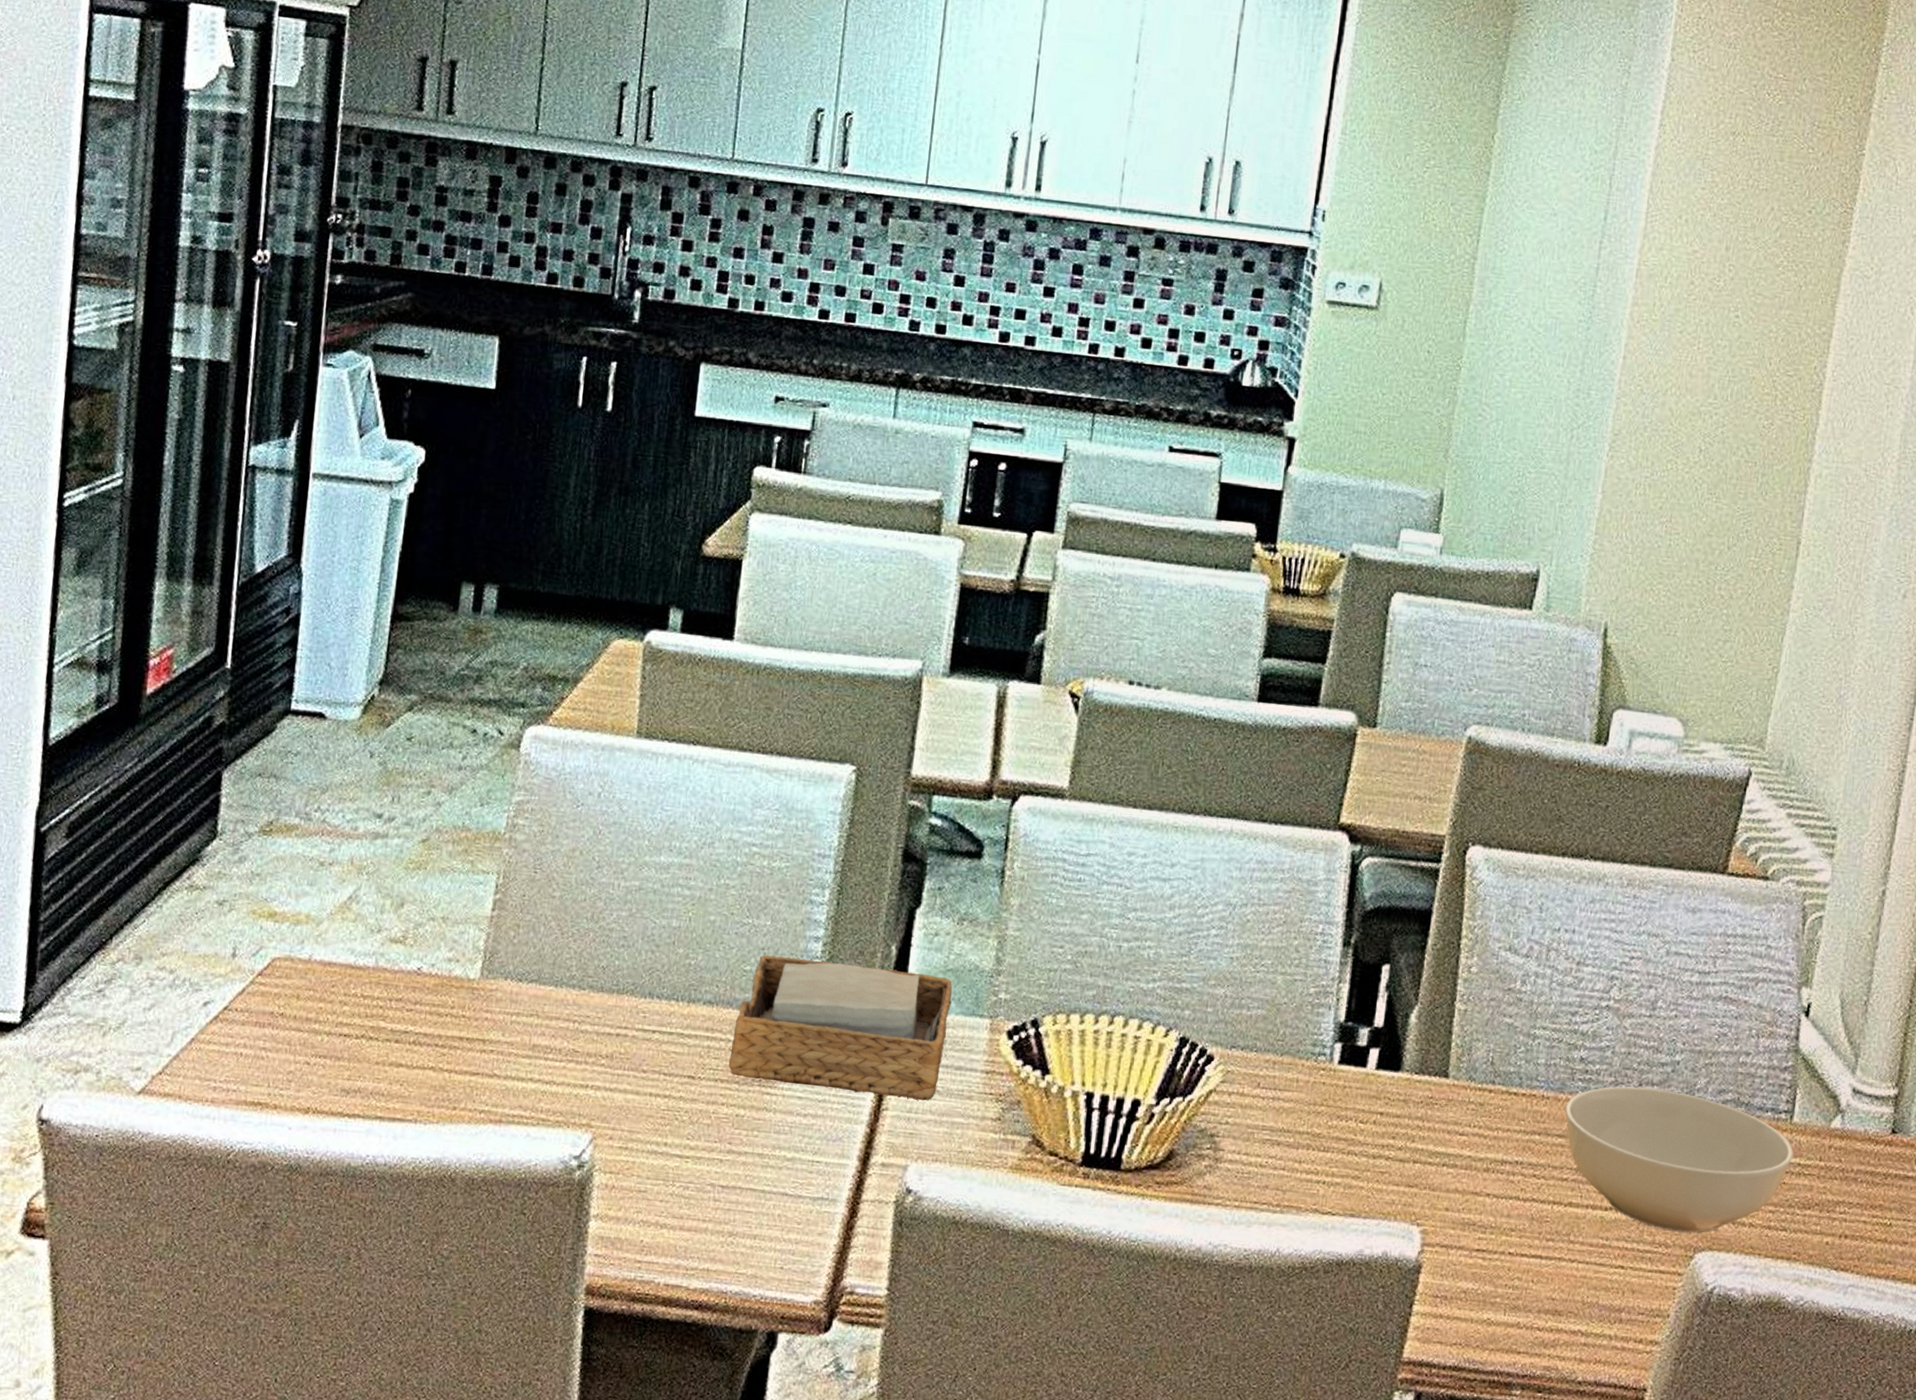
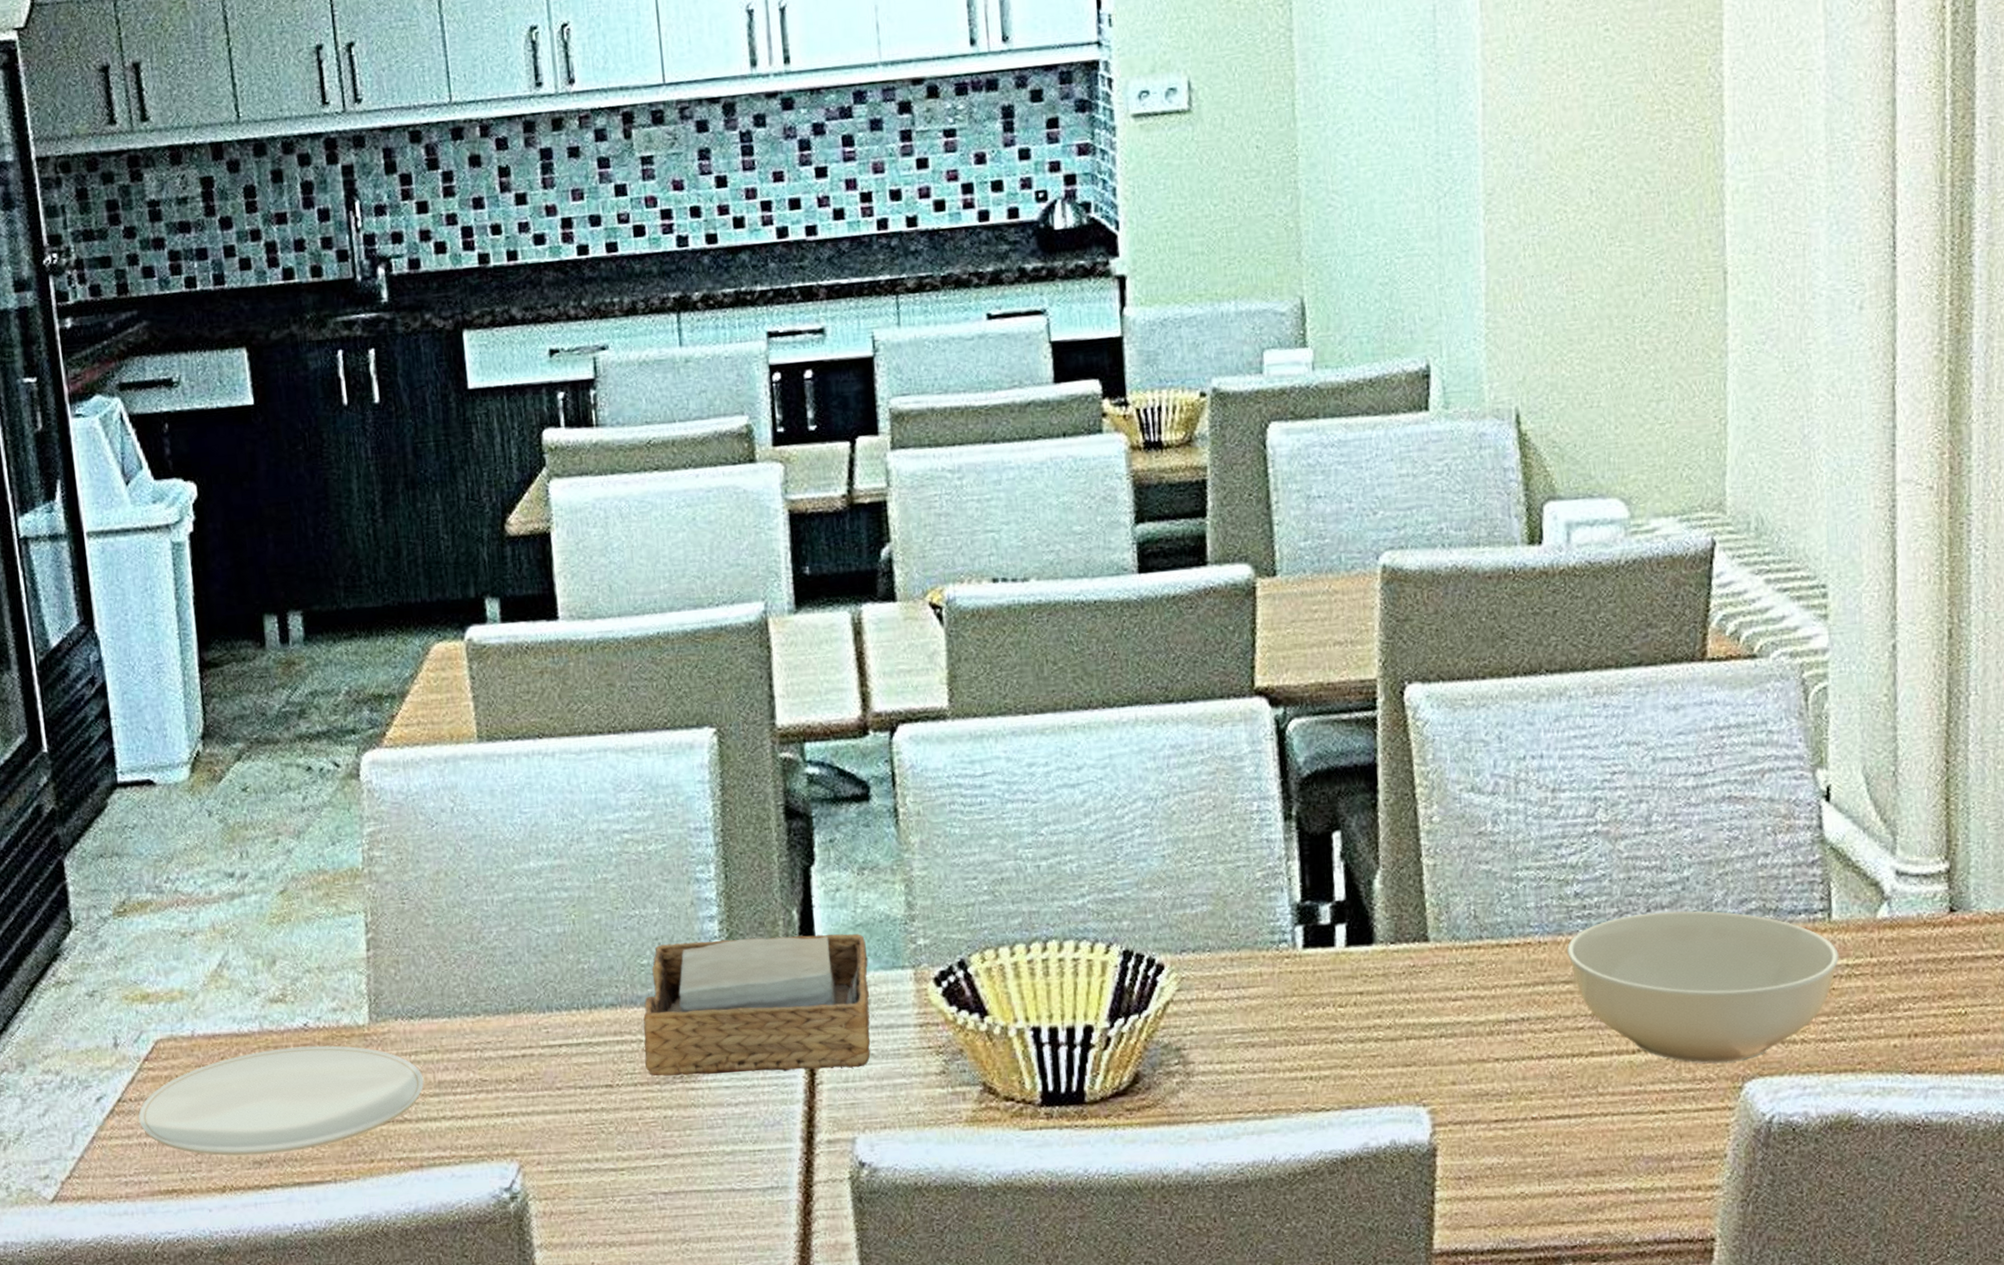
plate: none [240,986,520,1087] -> present [138,1045,424,1157]

